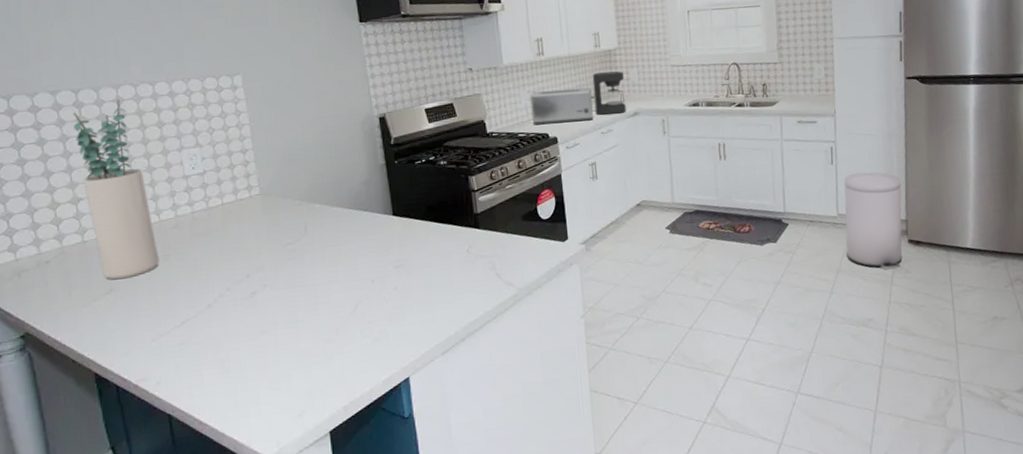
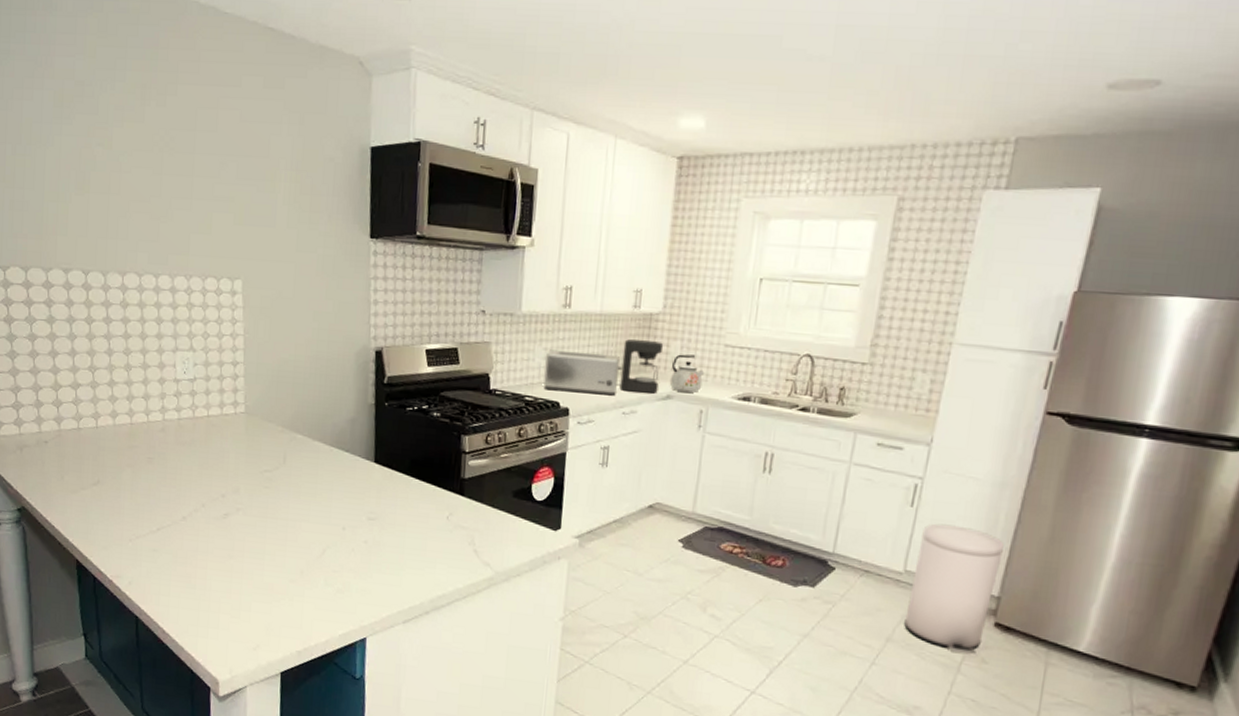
vase: present [73,99,159,280] -> none [80,287,144,474]
kettle: none [634,77,660,108] -> present [669,354,705,393]

